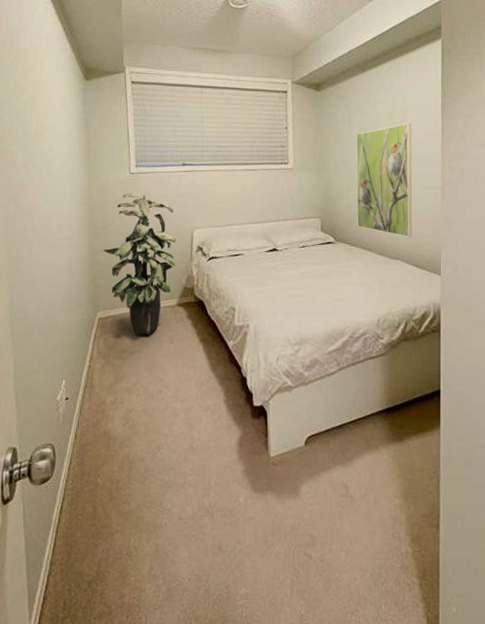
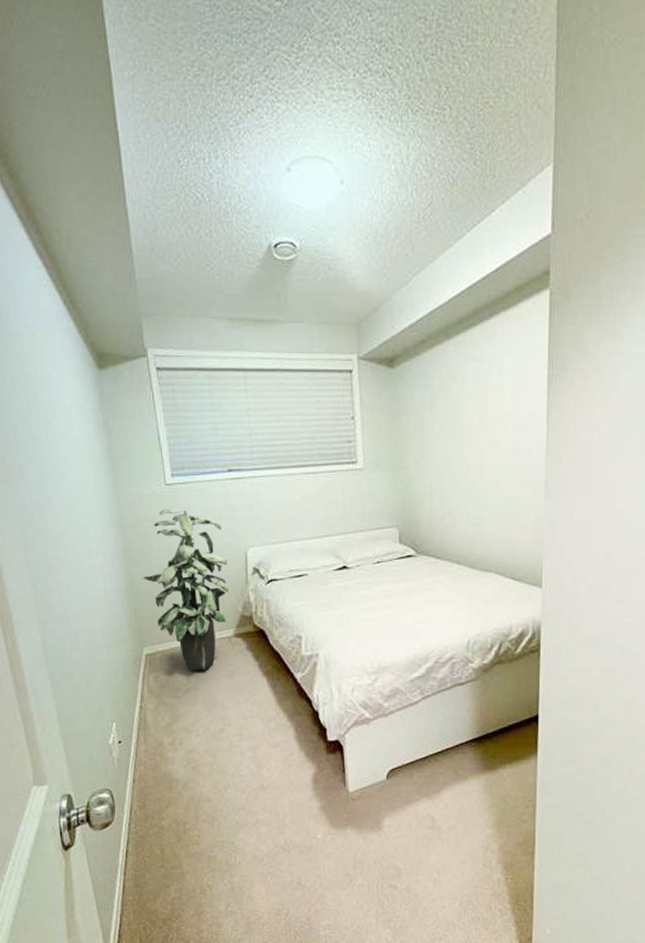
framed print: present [355,123,412,238] -> none [439,403,510,545]

